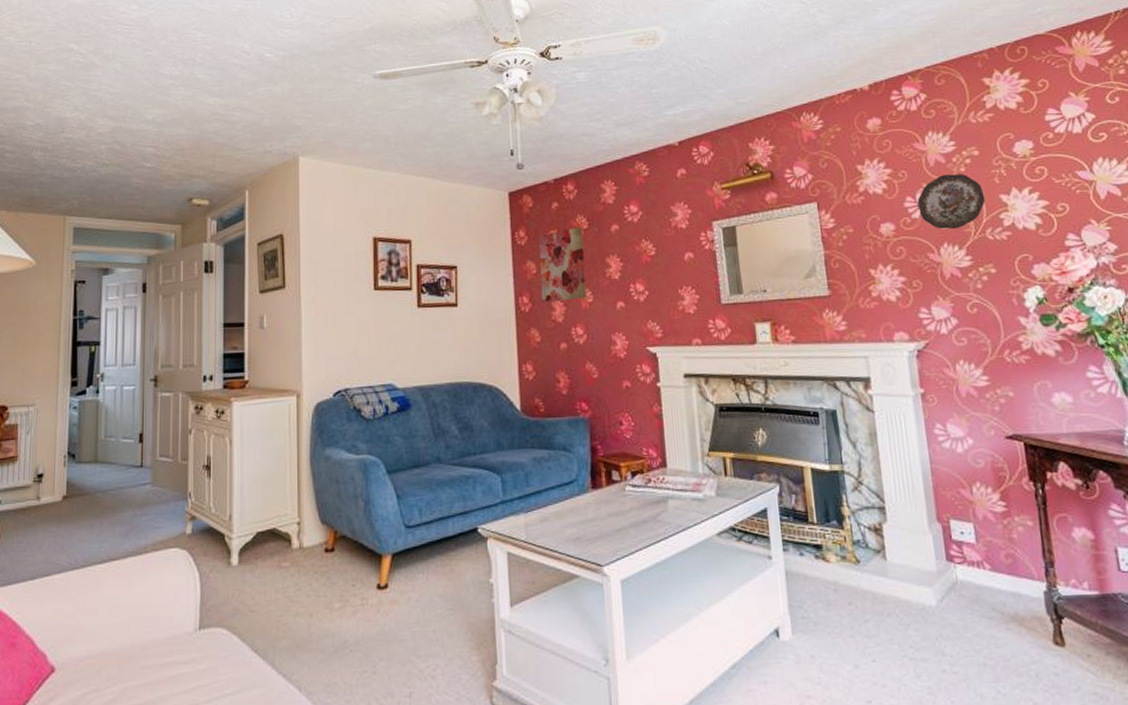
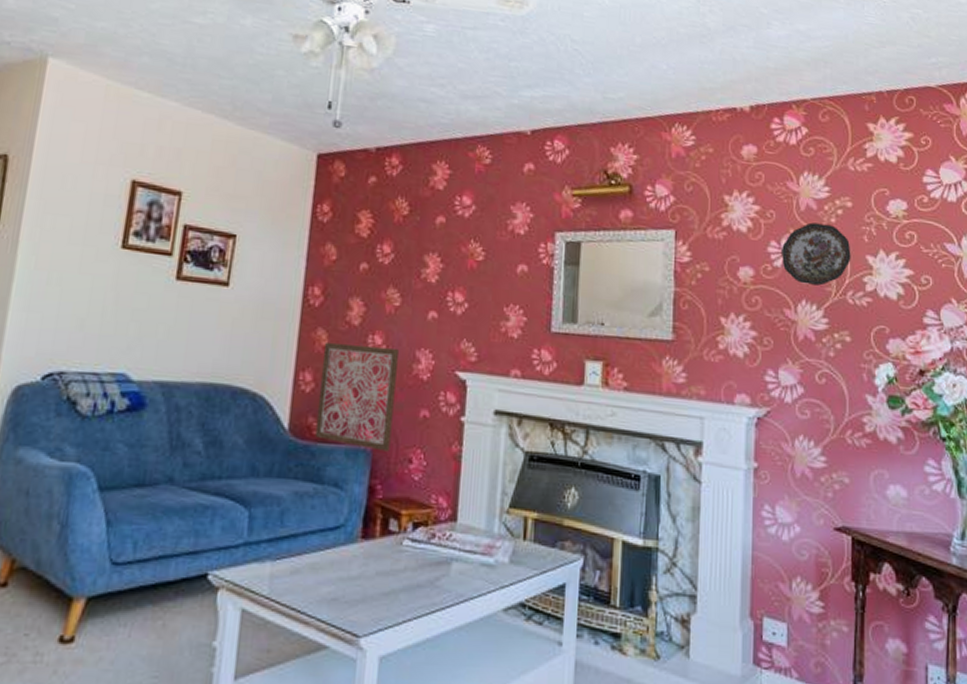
wall art: none [537,335,603,419] -> present [314,341,398,452]
wall art: present [538,226,586,303] -> none [337,211,402,301]

